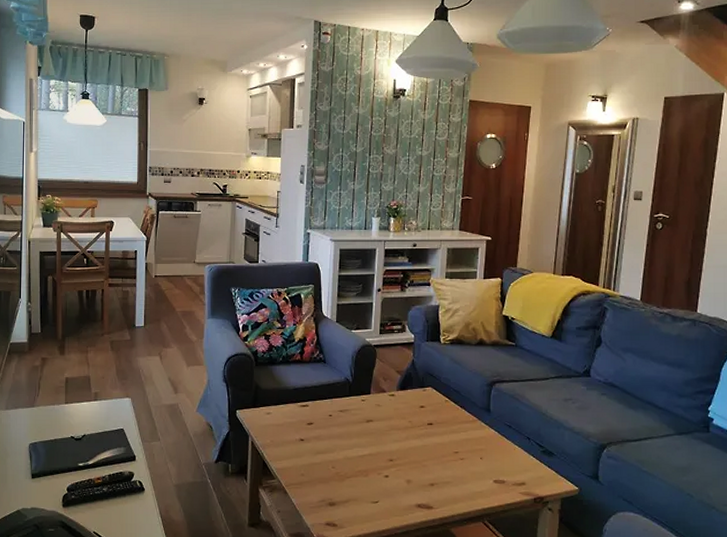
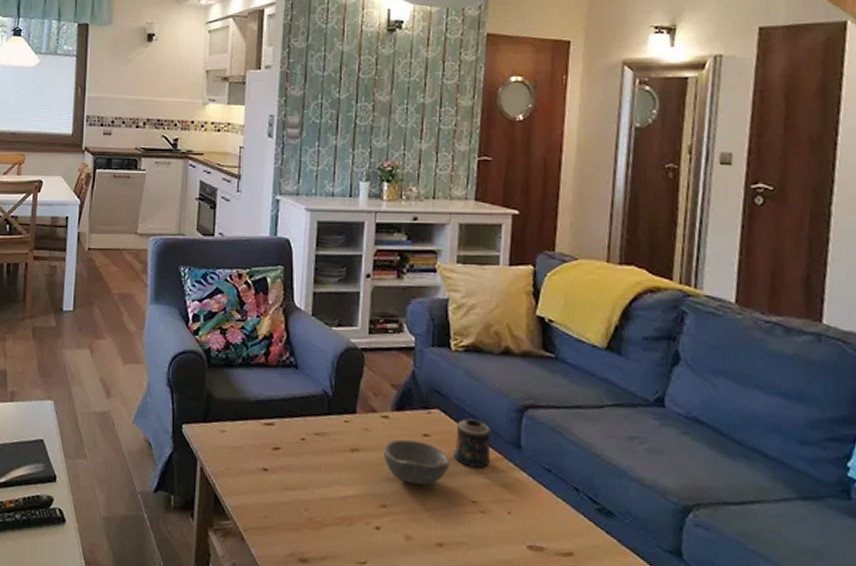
bowl: none [390,411,439,444] -> present [383,439,450,486]
candle: none [440,393,469,428] -> present [451,419,491,468]

